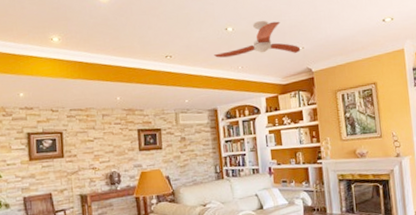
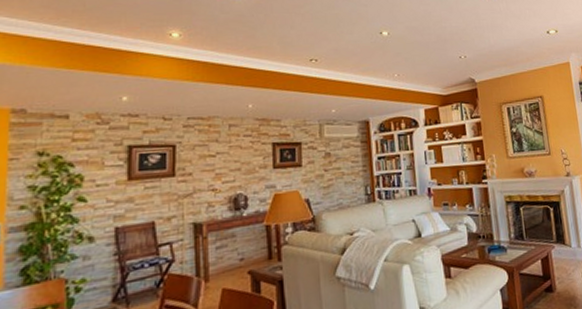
ceiling fan: present [214,21,301,58] -> none [367,26,463,64]

